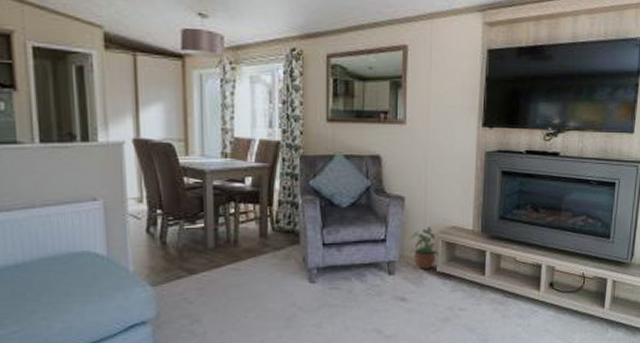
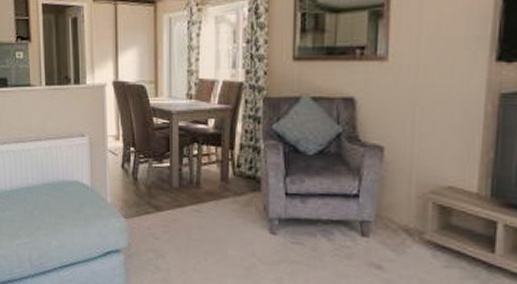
potted plant: present [409,227,438,271] -> none [388,184,428,237]

